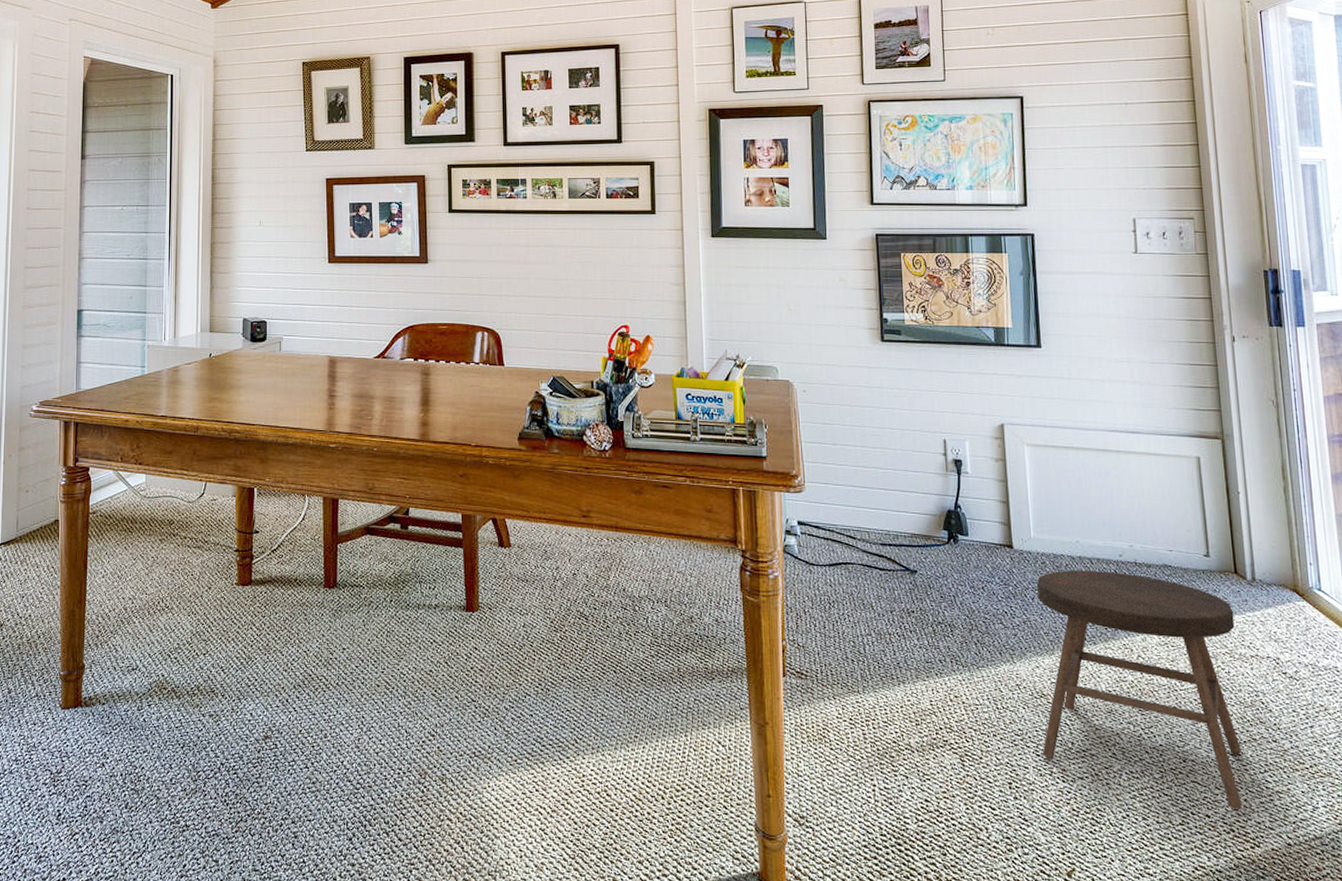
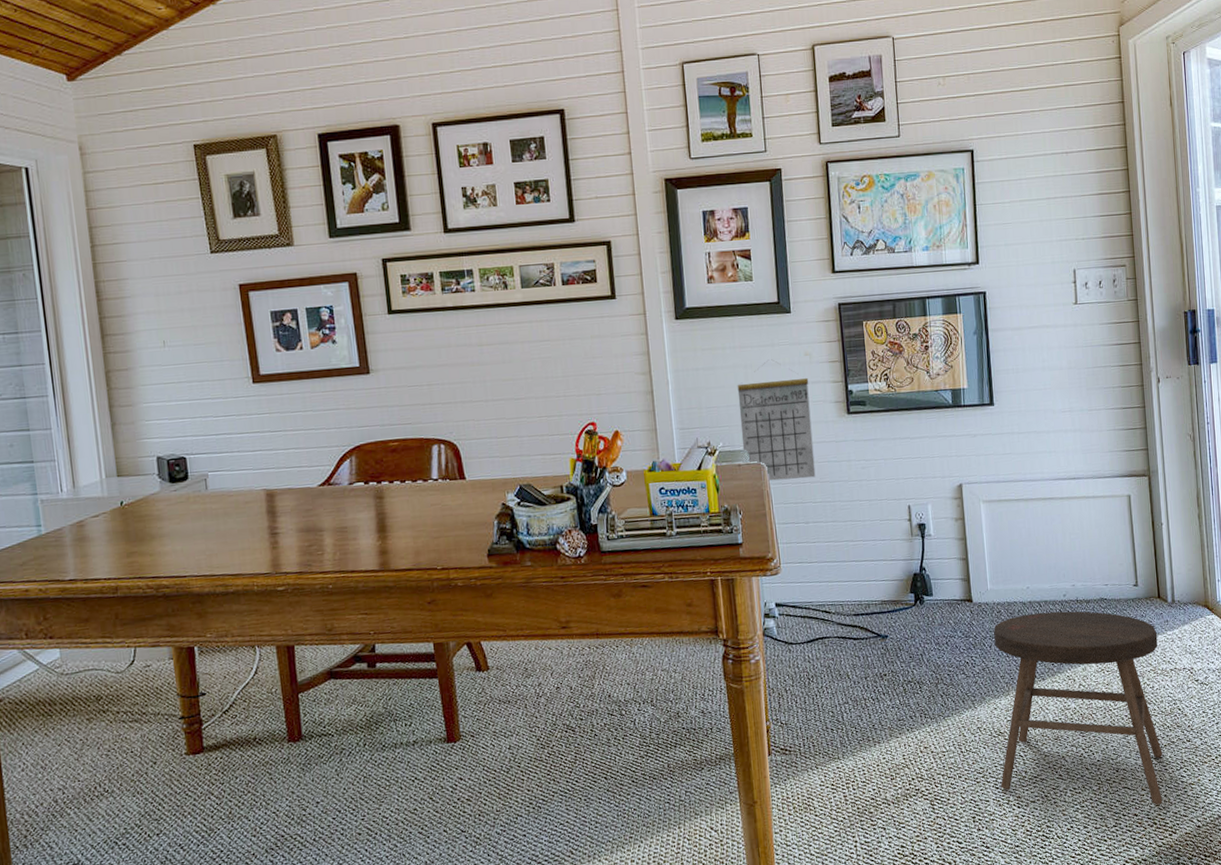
calendar: none [769,282,846,400] -> present [737,359,816,482]

